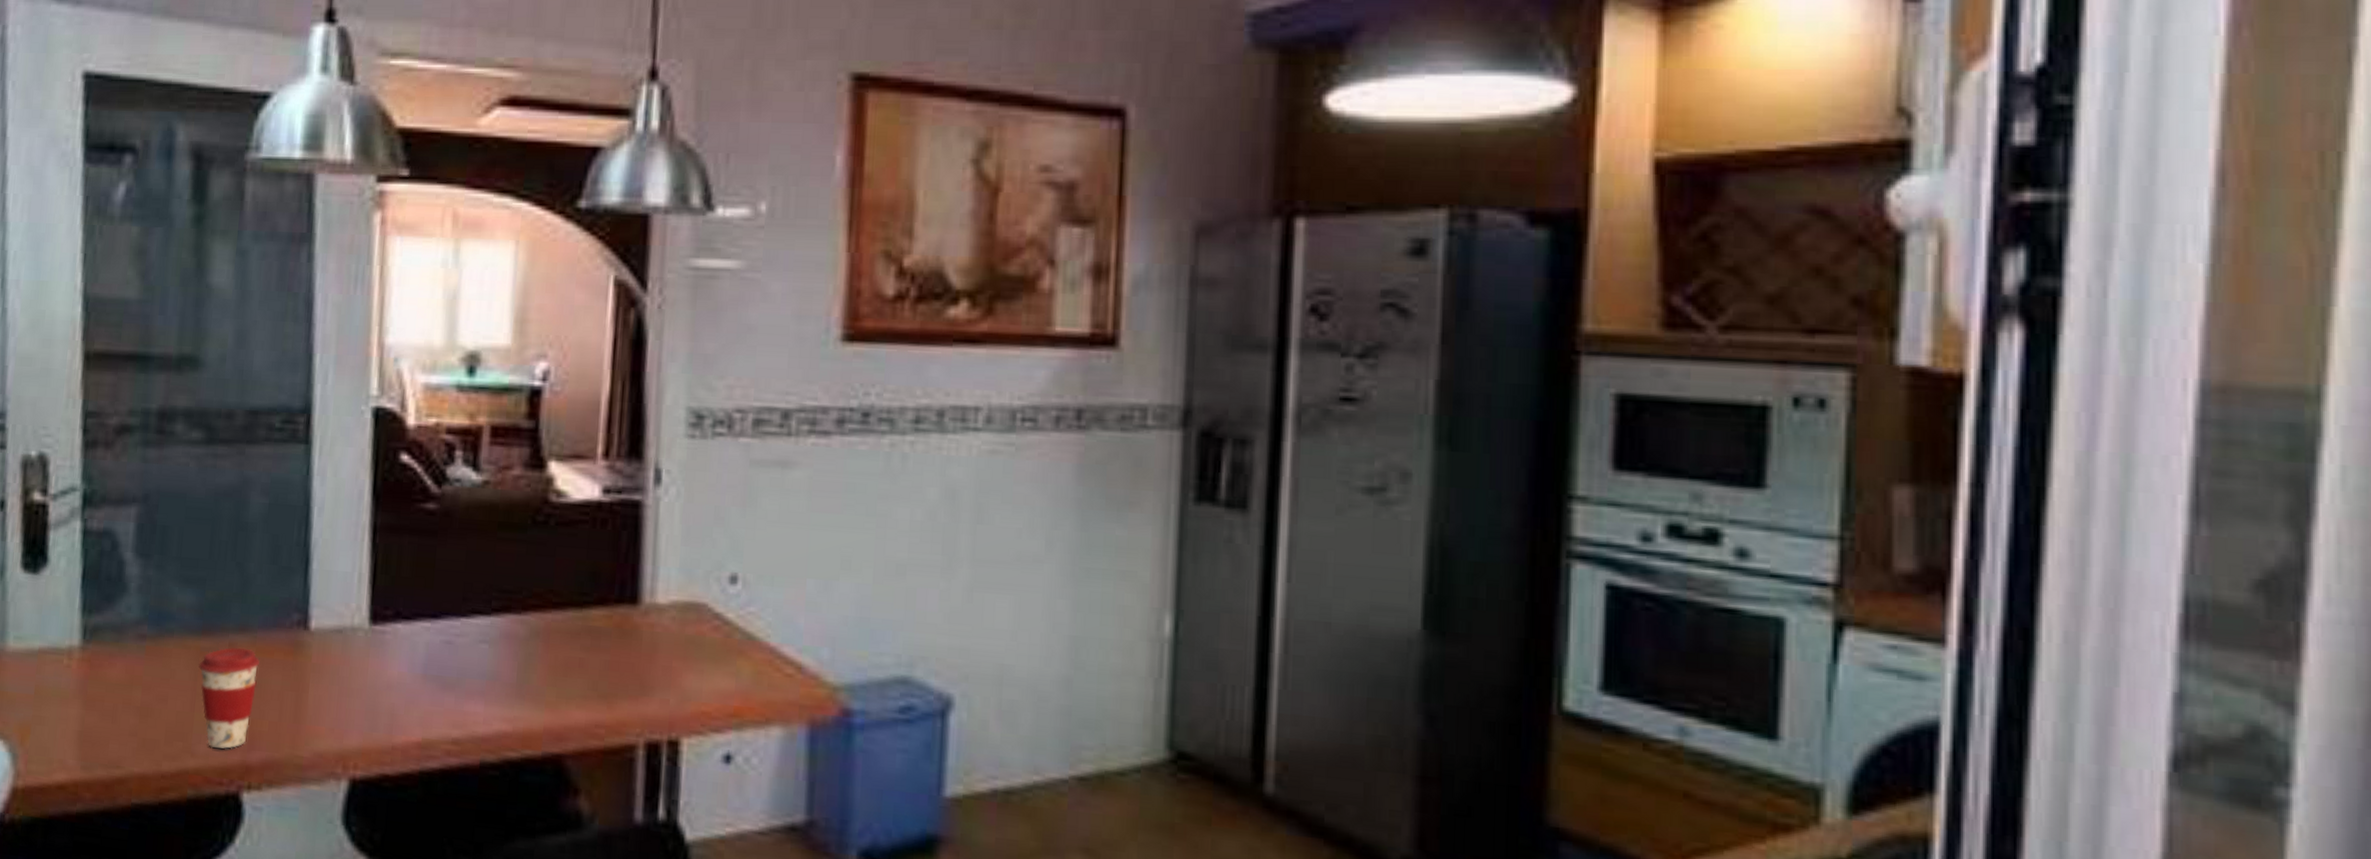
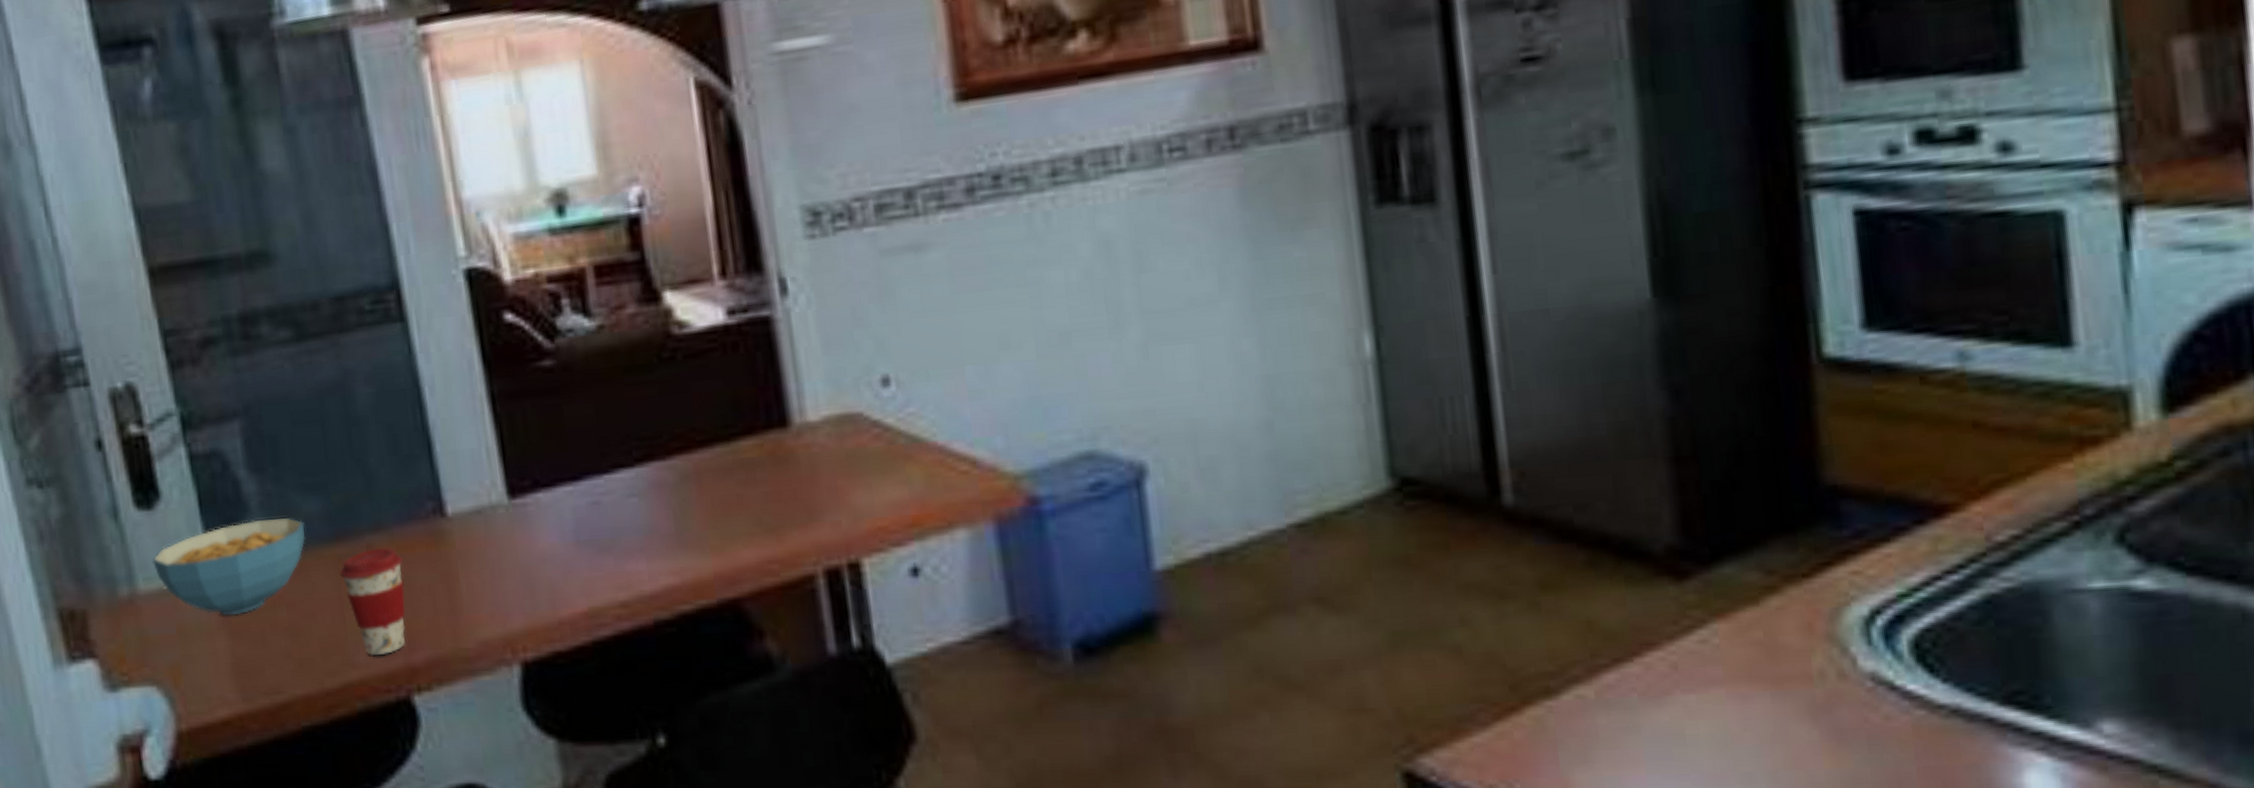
cereal bowl: none [26,600,176,687] -> present [152,518,306,616]

